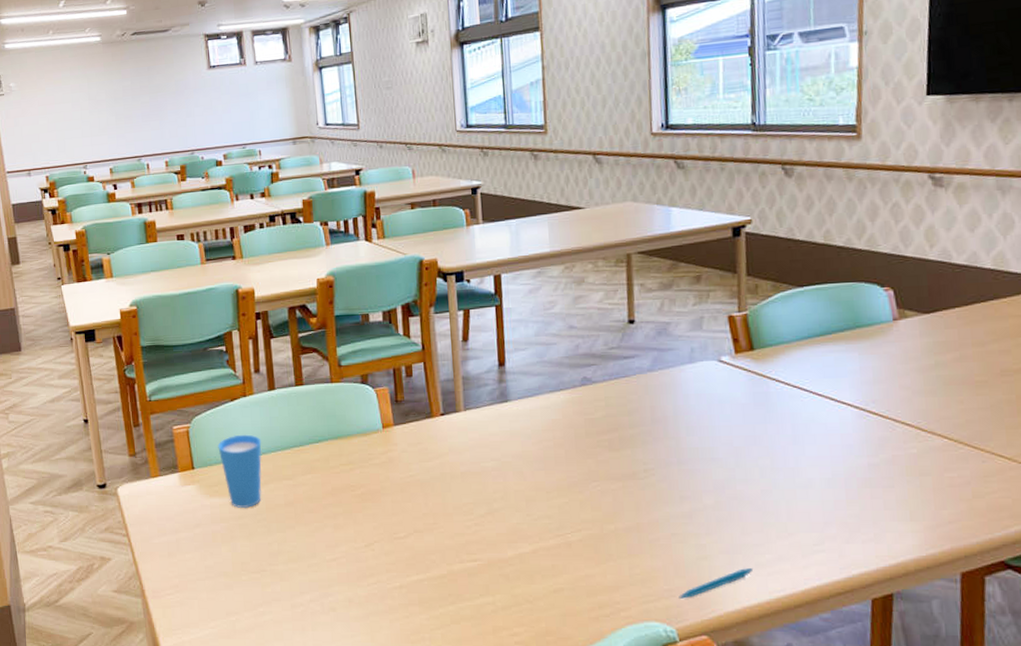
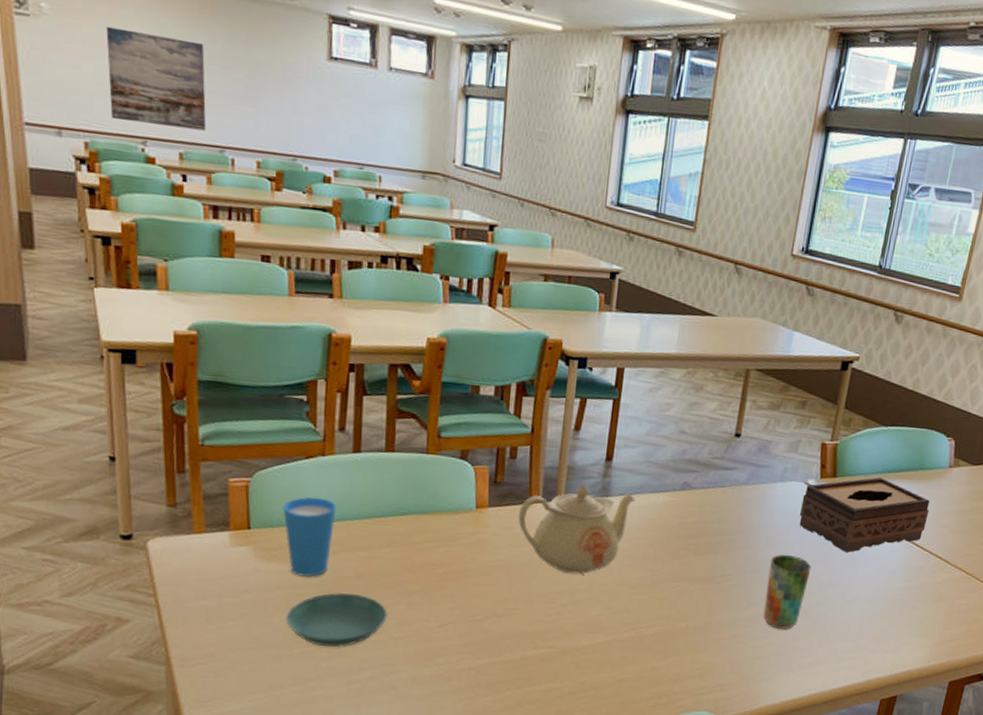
wall art: none [53,82,127,155] -> present [106,26,207,131]
saucer: none [232,520,319,573] -> present [286,592,389,648]
teapot: none [422,393,536,483] -> present [518,484,635,574]
pen: present [679,568,754,599] -> none [729,669,795,692]
cup: none [696,440,747,525] -> present [763,554,812,630]
tissue box: none [719,343,881,432] -> present [799,477,930,553]

